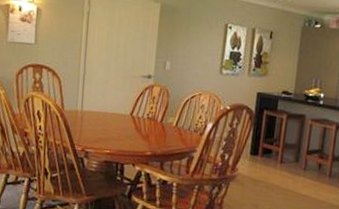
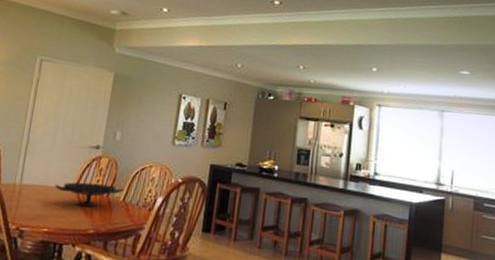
decorative bowl: none [112,109,176,132] -> present [54,182,124,208]

